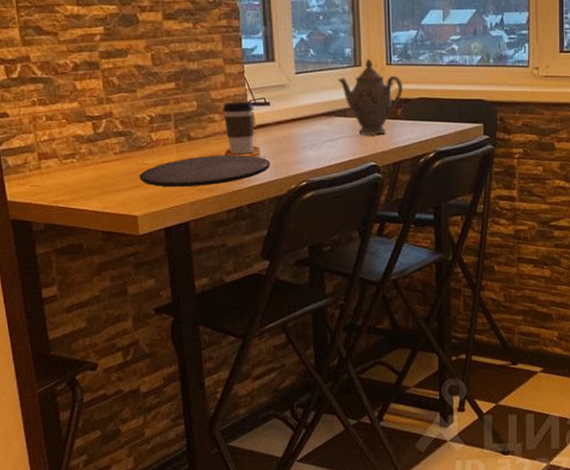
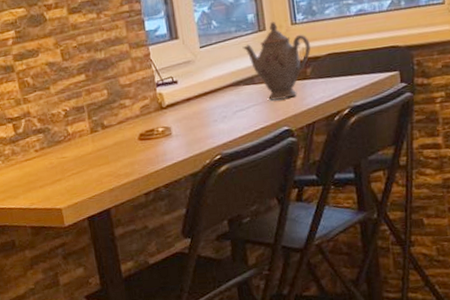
plate: present [139,155,270,188] -> none [60,136,183,178]
coffee cup: present [222,102,254,154] -> none [131,82,166,137]

